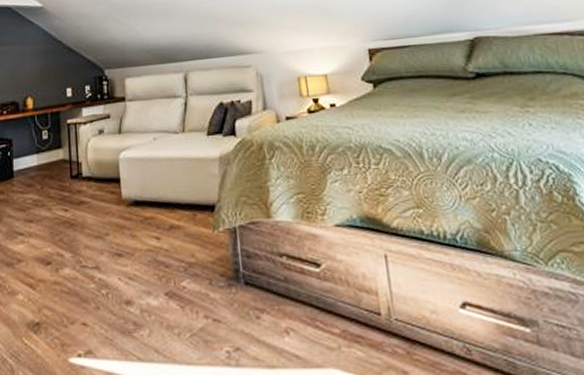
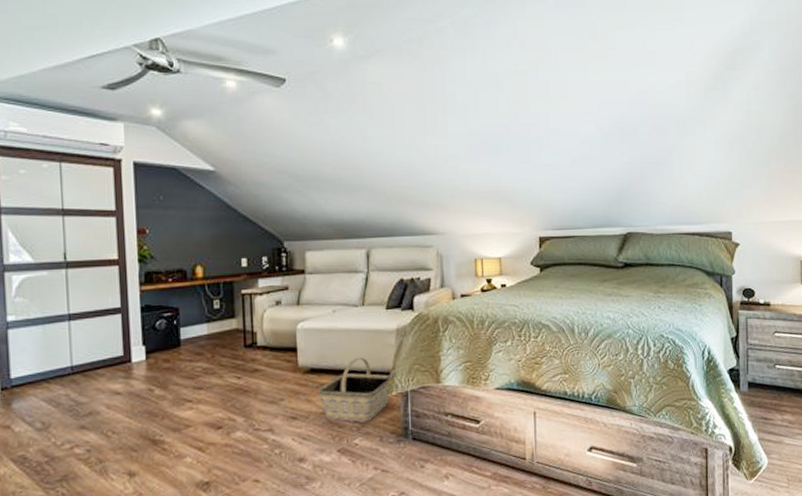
basket: none [141,188,218,262] -> present [317,357,392,423]

